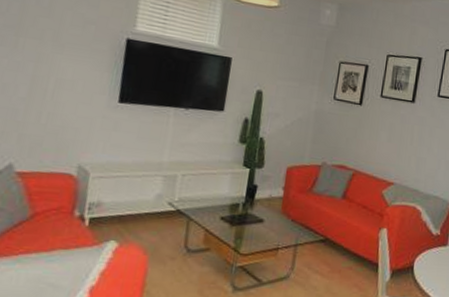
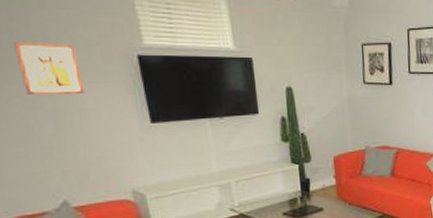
wall art: none [15,10,74,66] -> present [14,42,85,95]

